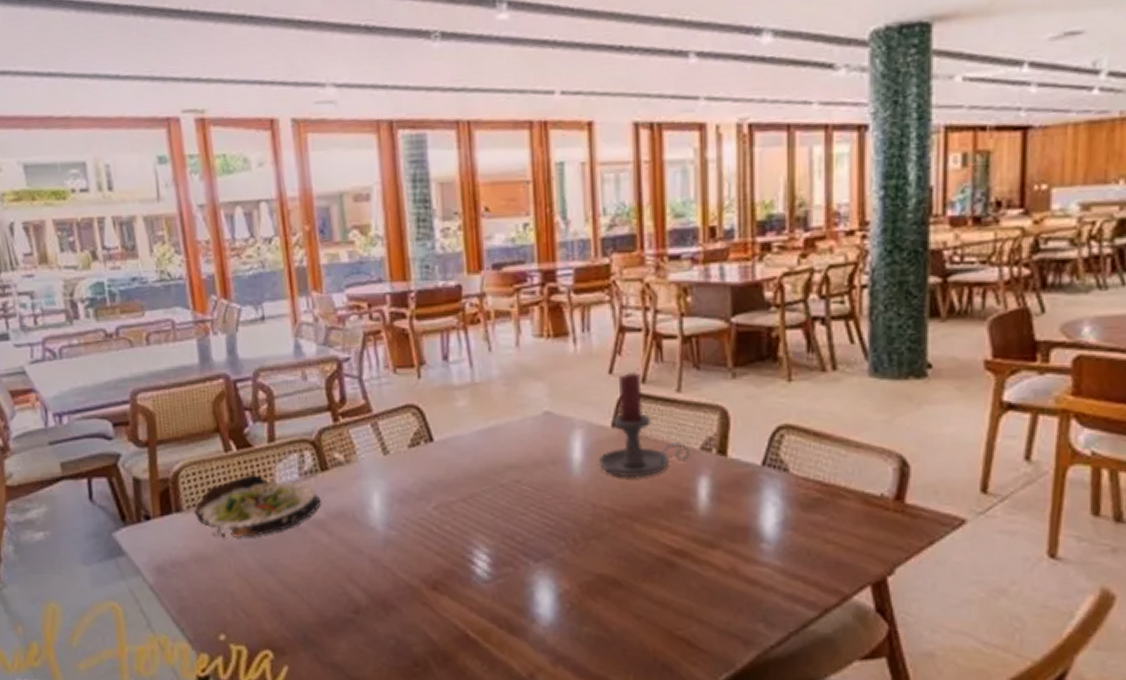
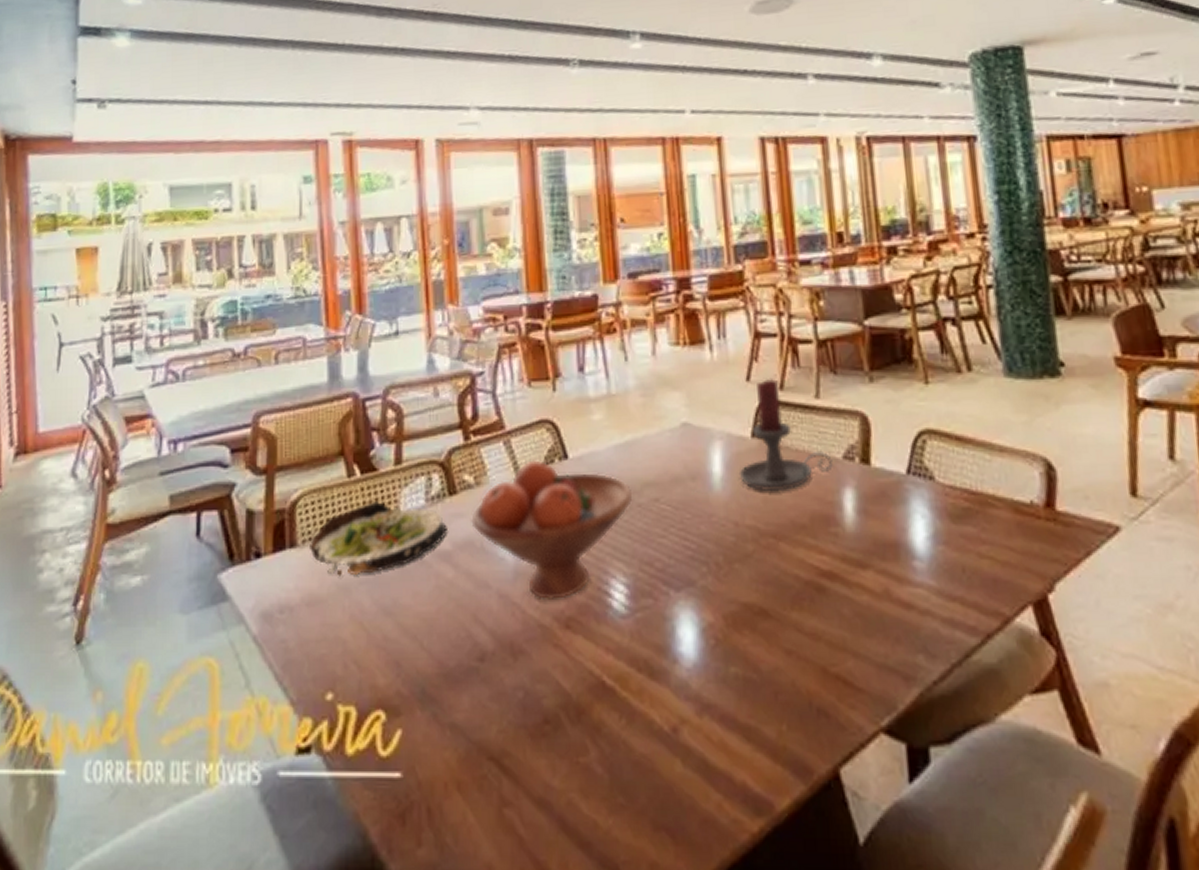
fruit bowl: none [342,442,496,566] -> present [471,460,633,601]

